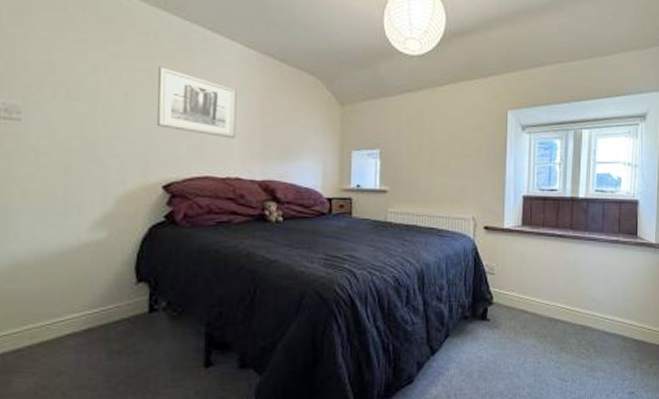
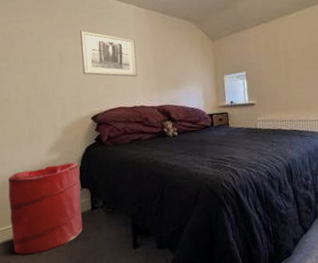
laundry hamper: none [19,246,137,372] -> present [8,162,83,255]

